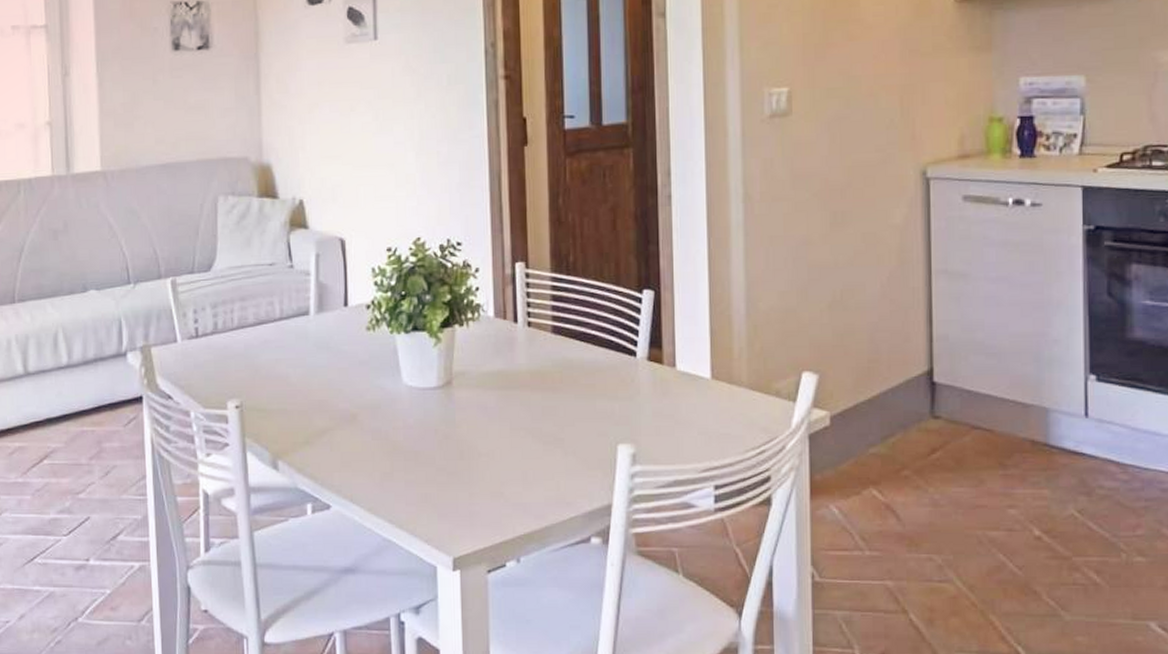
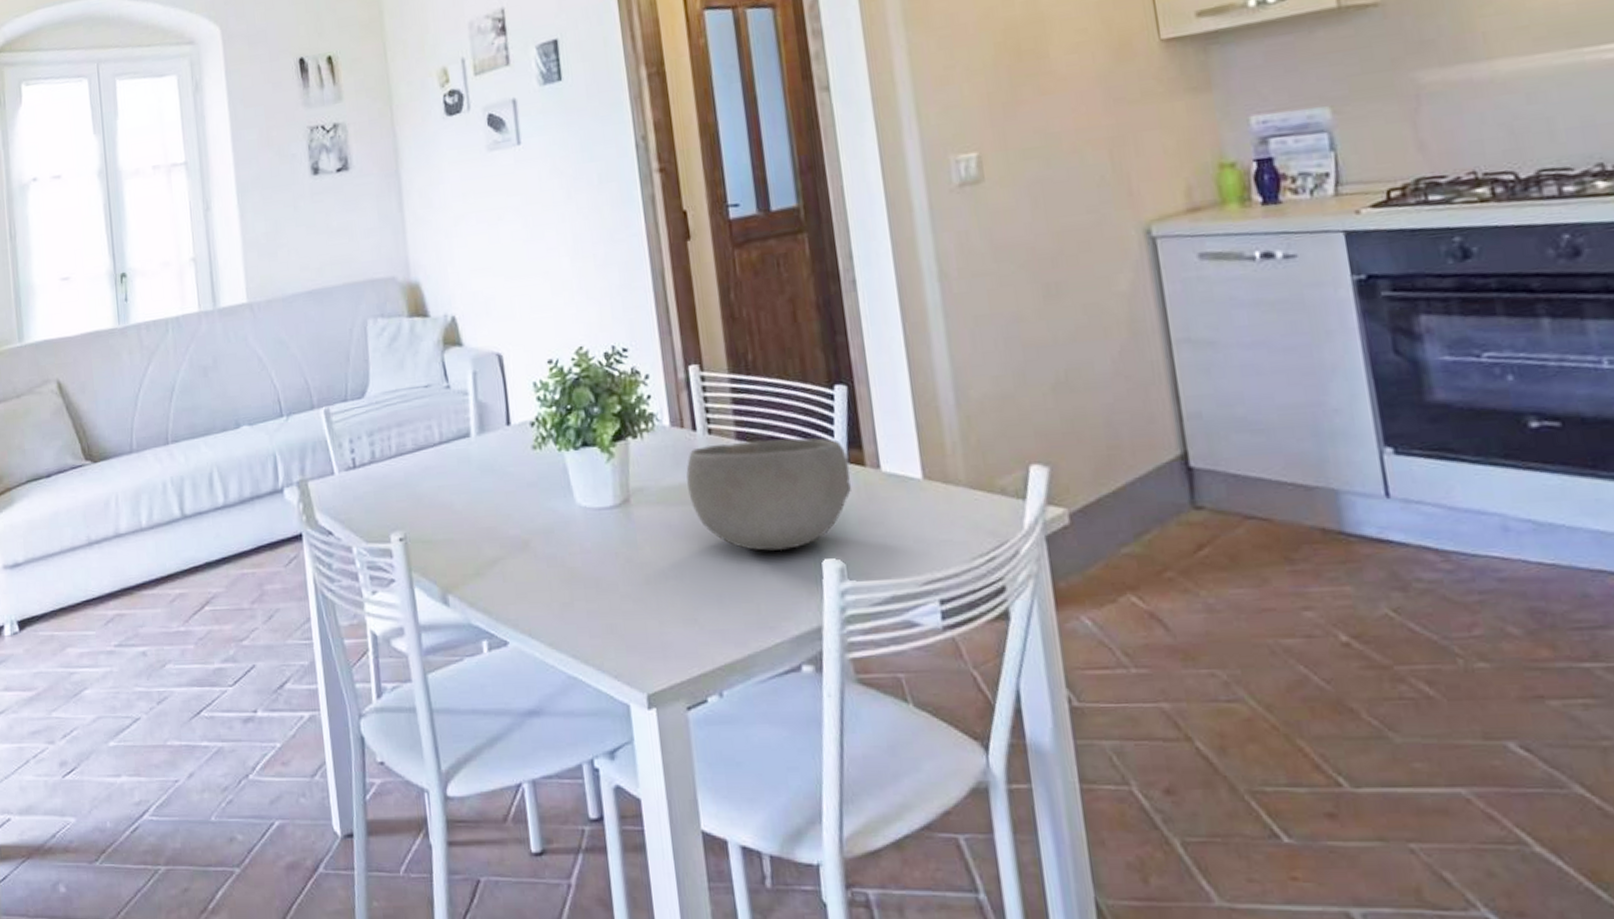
bowl: none [505,335,649,436] -> present [686,438,851,551]

